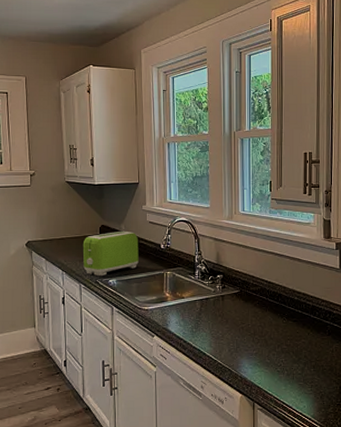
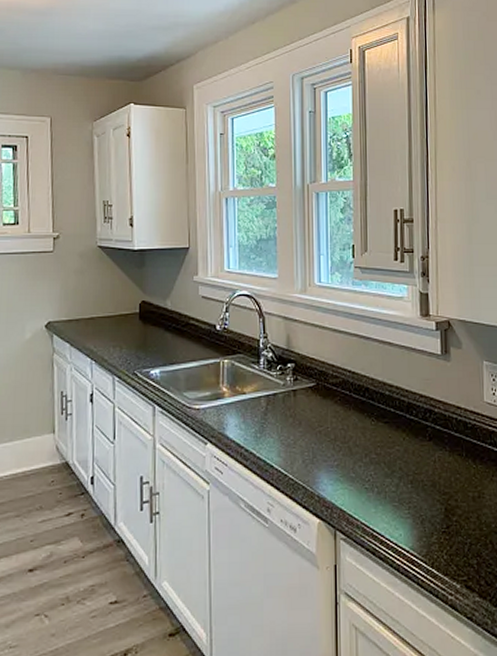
toaster: present [82,230,139,276] -> none [117,307,189,365]

